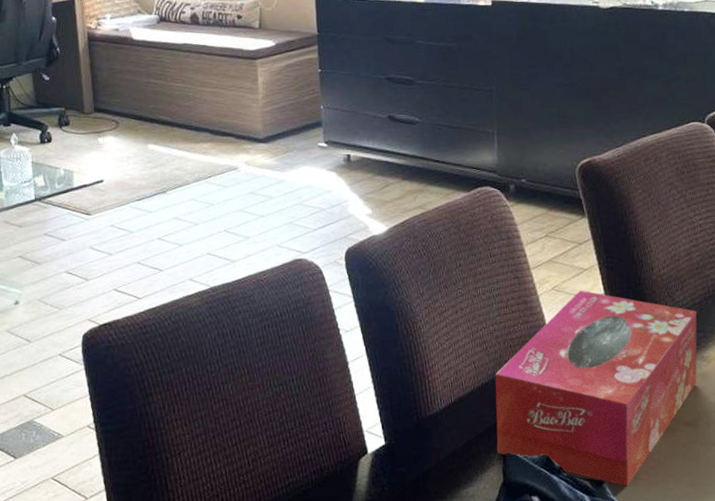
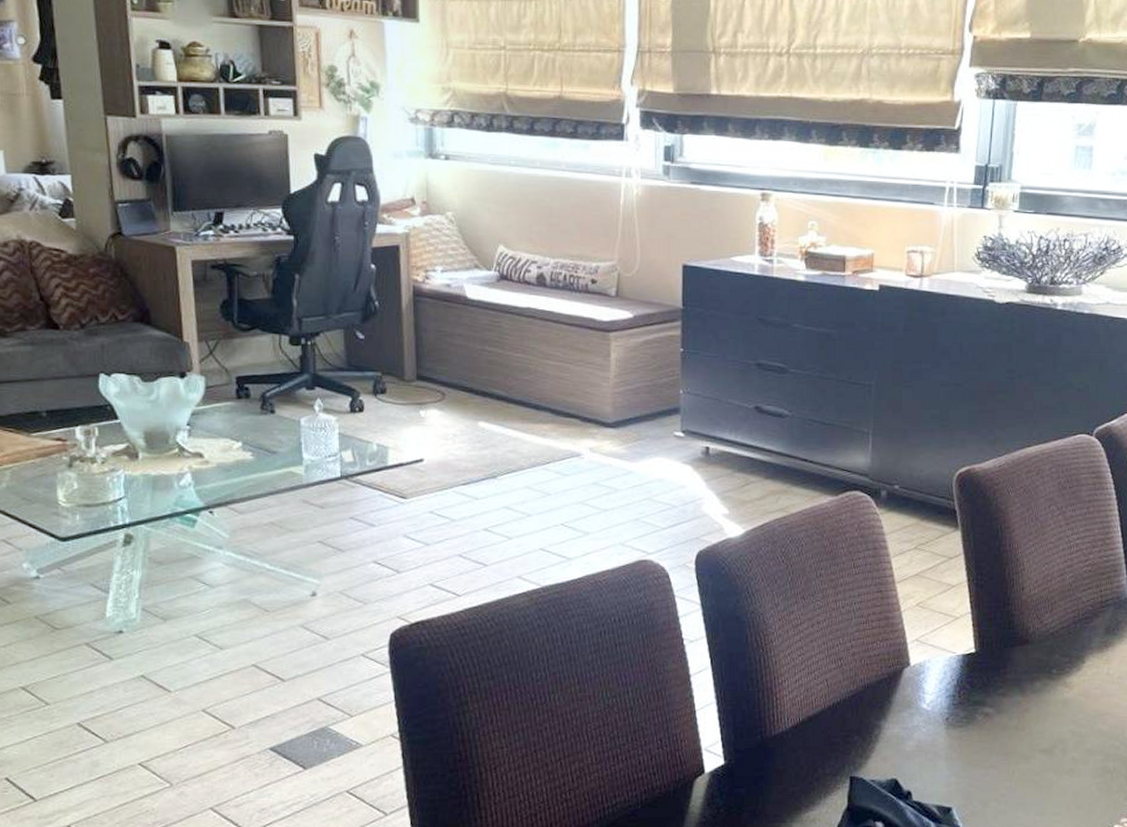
tissue box: present [495,290,697,487] -> none [843,607,1064,814]

